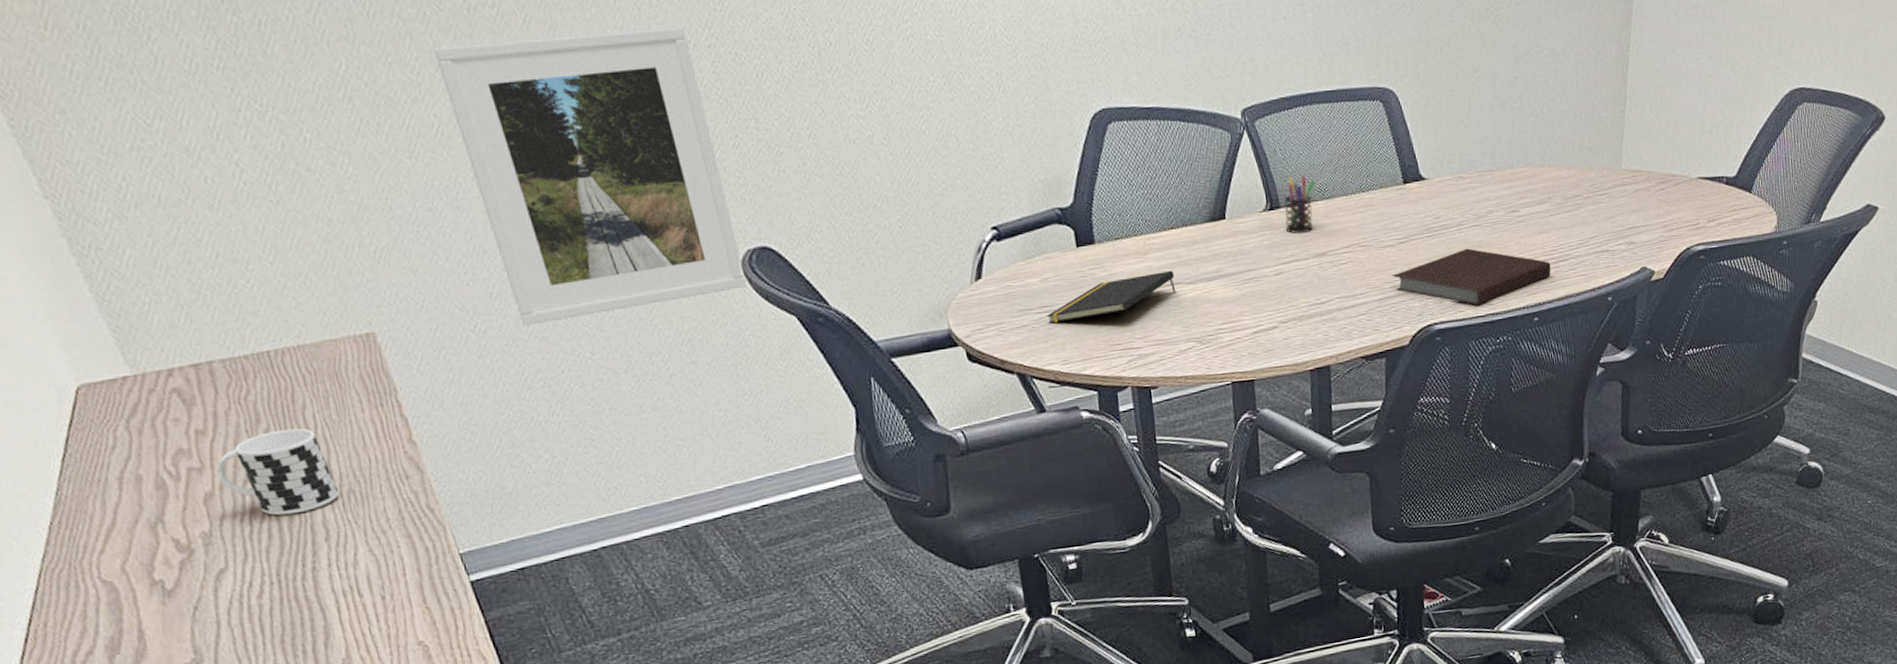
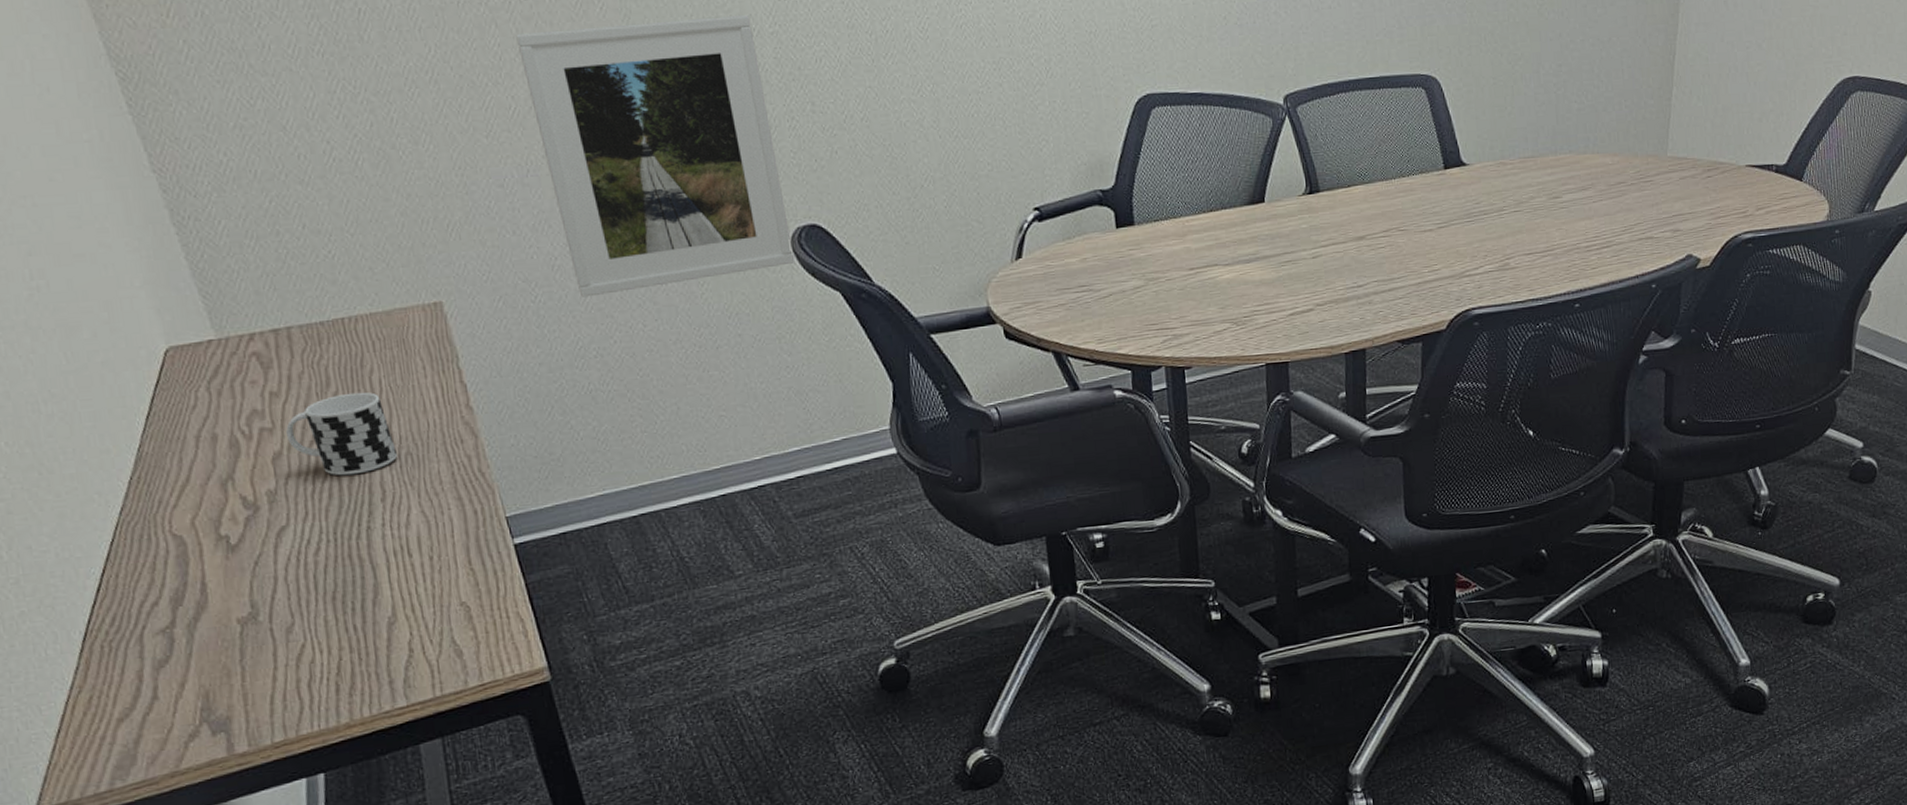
notepad: present [1046,270,1176,324] -> none [1083,252,1213,303]
pen holder: present [1284,175,1315,234] -> none [1323,160,1355,218]
notebook: present [1392,248,1551,307] -> none [1430,233,1594,292]

